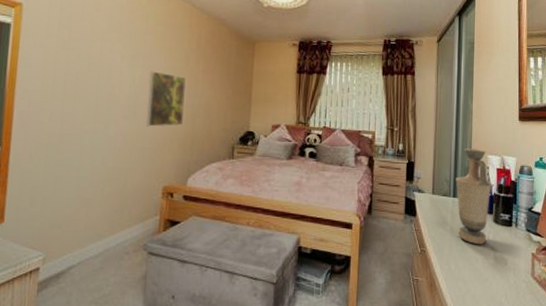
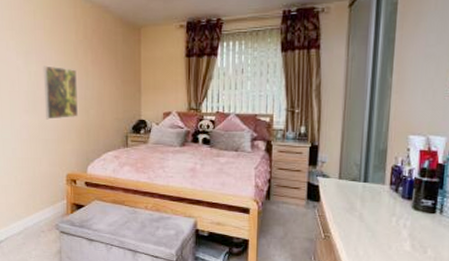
vase: present [455,148,492,244] -> none [367,129,412,231]

